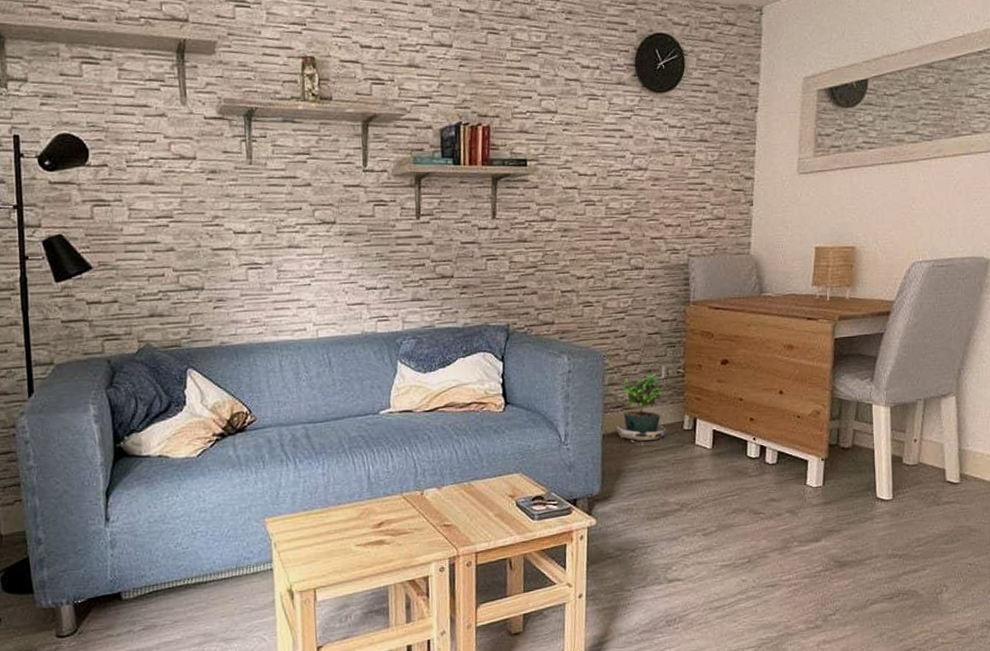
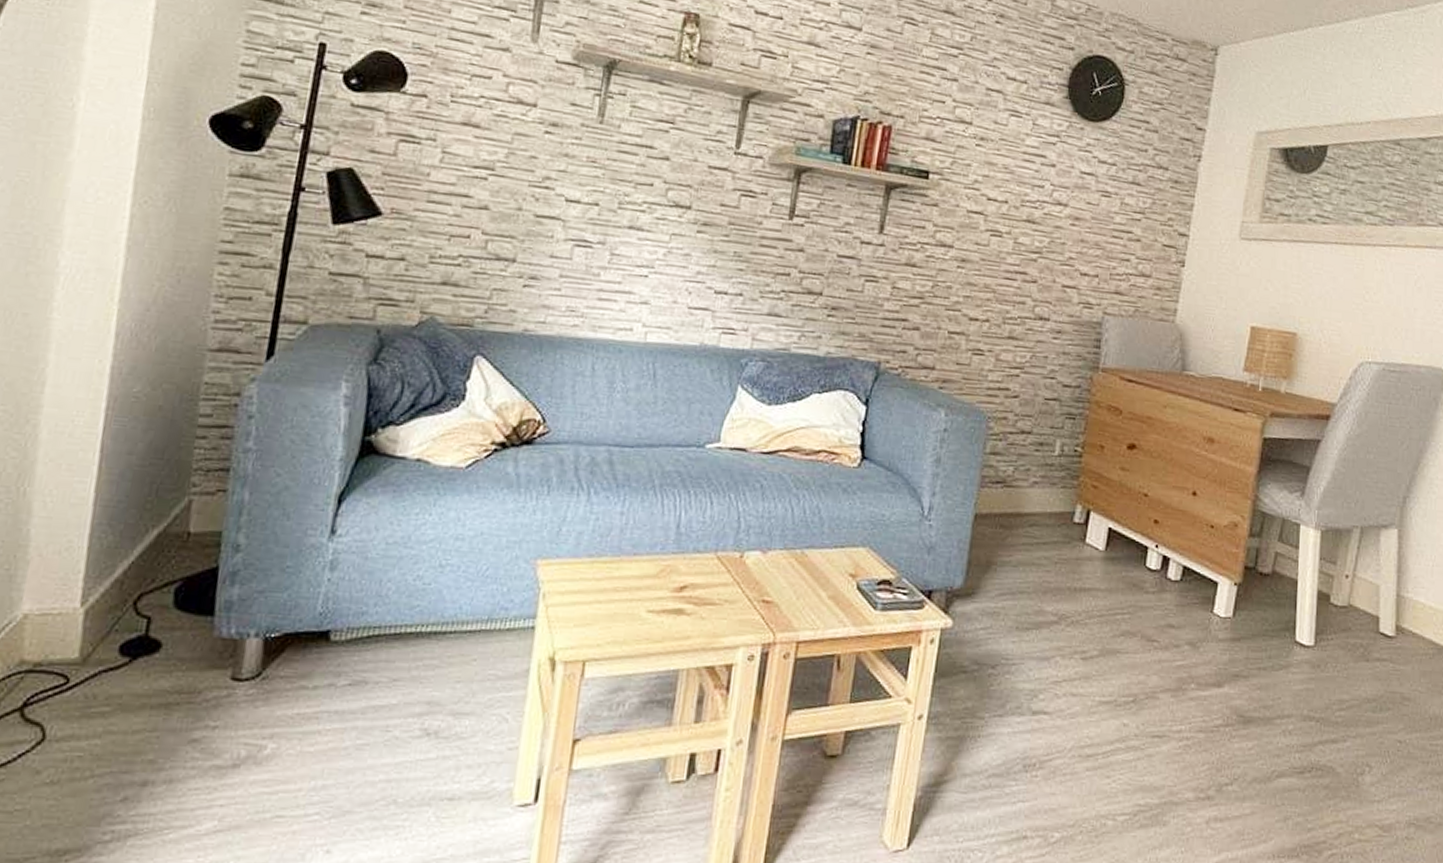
potted plant: present [617,374,666,446] -> none [993,448,1055,535]

